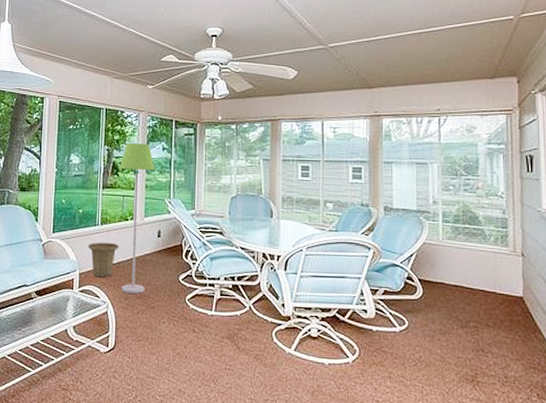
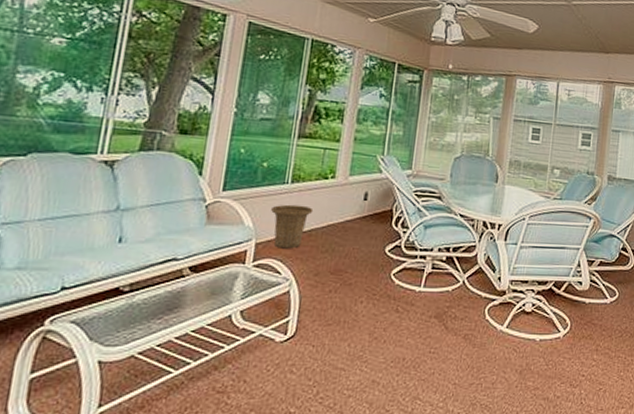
floor lamp: present [119,143,155,294] -> none [311,85,368,268]

